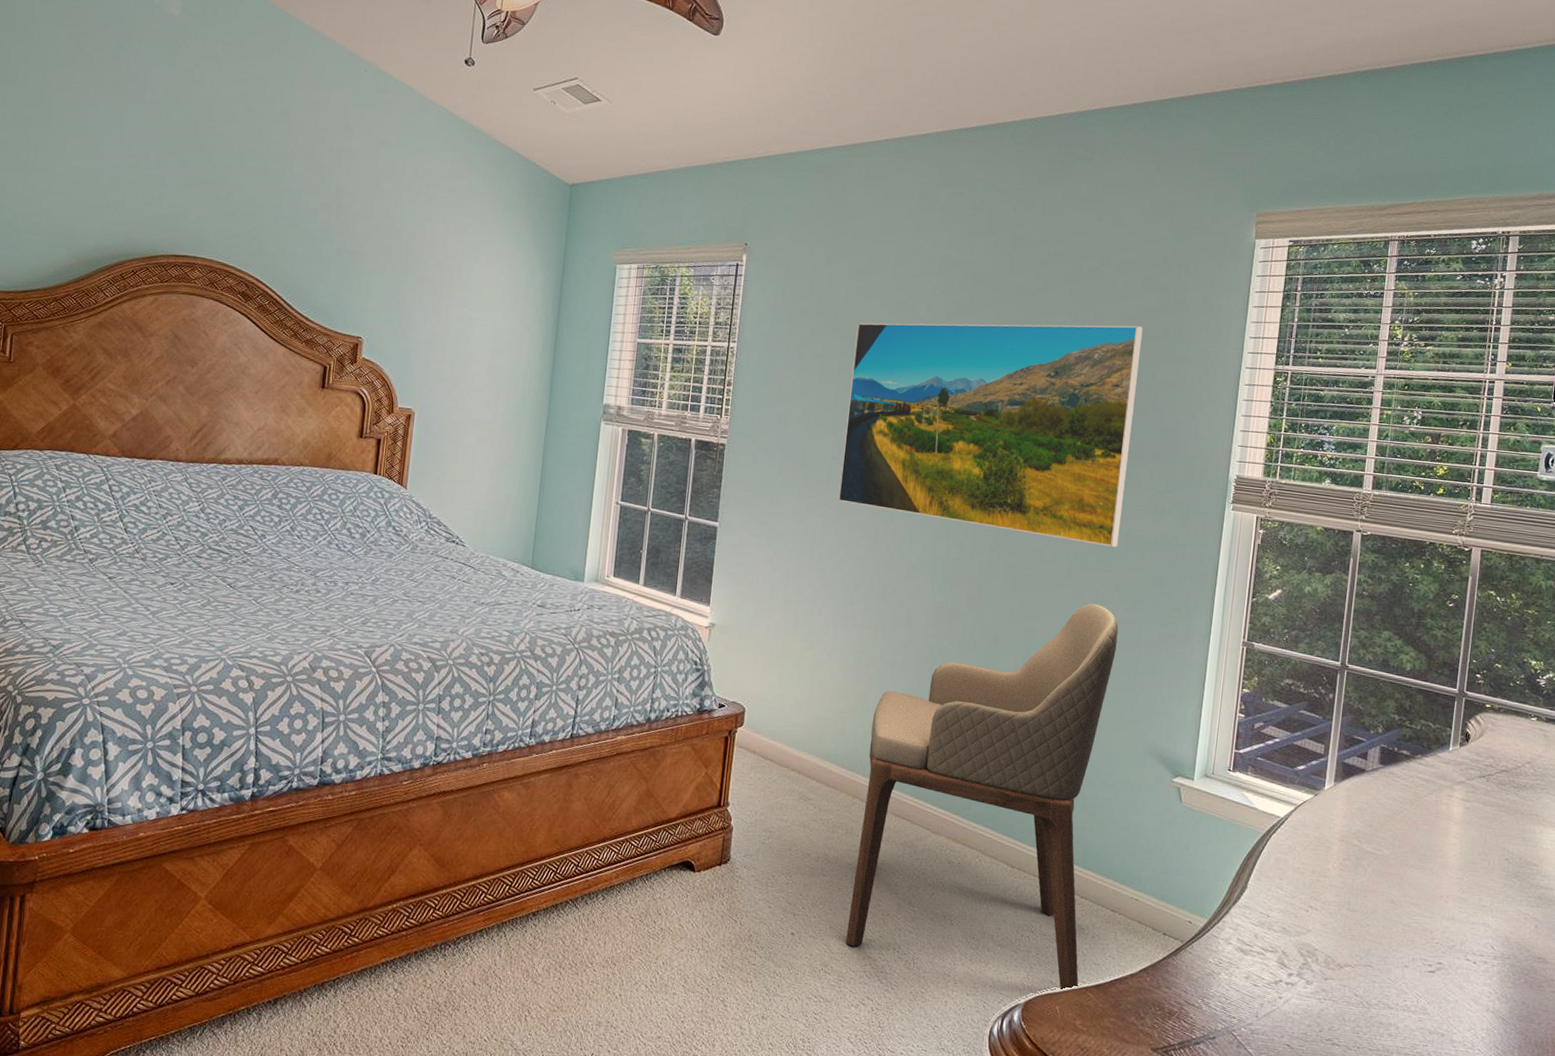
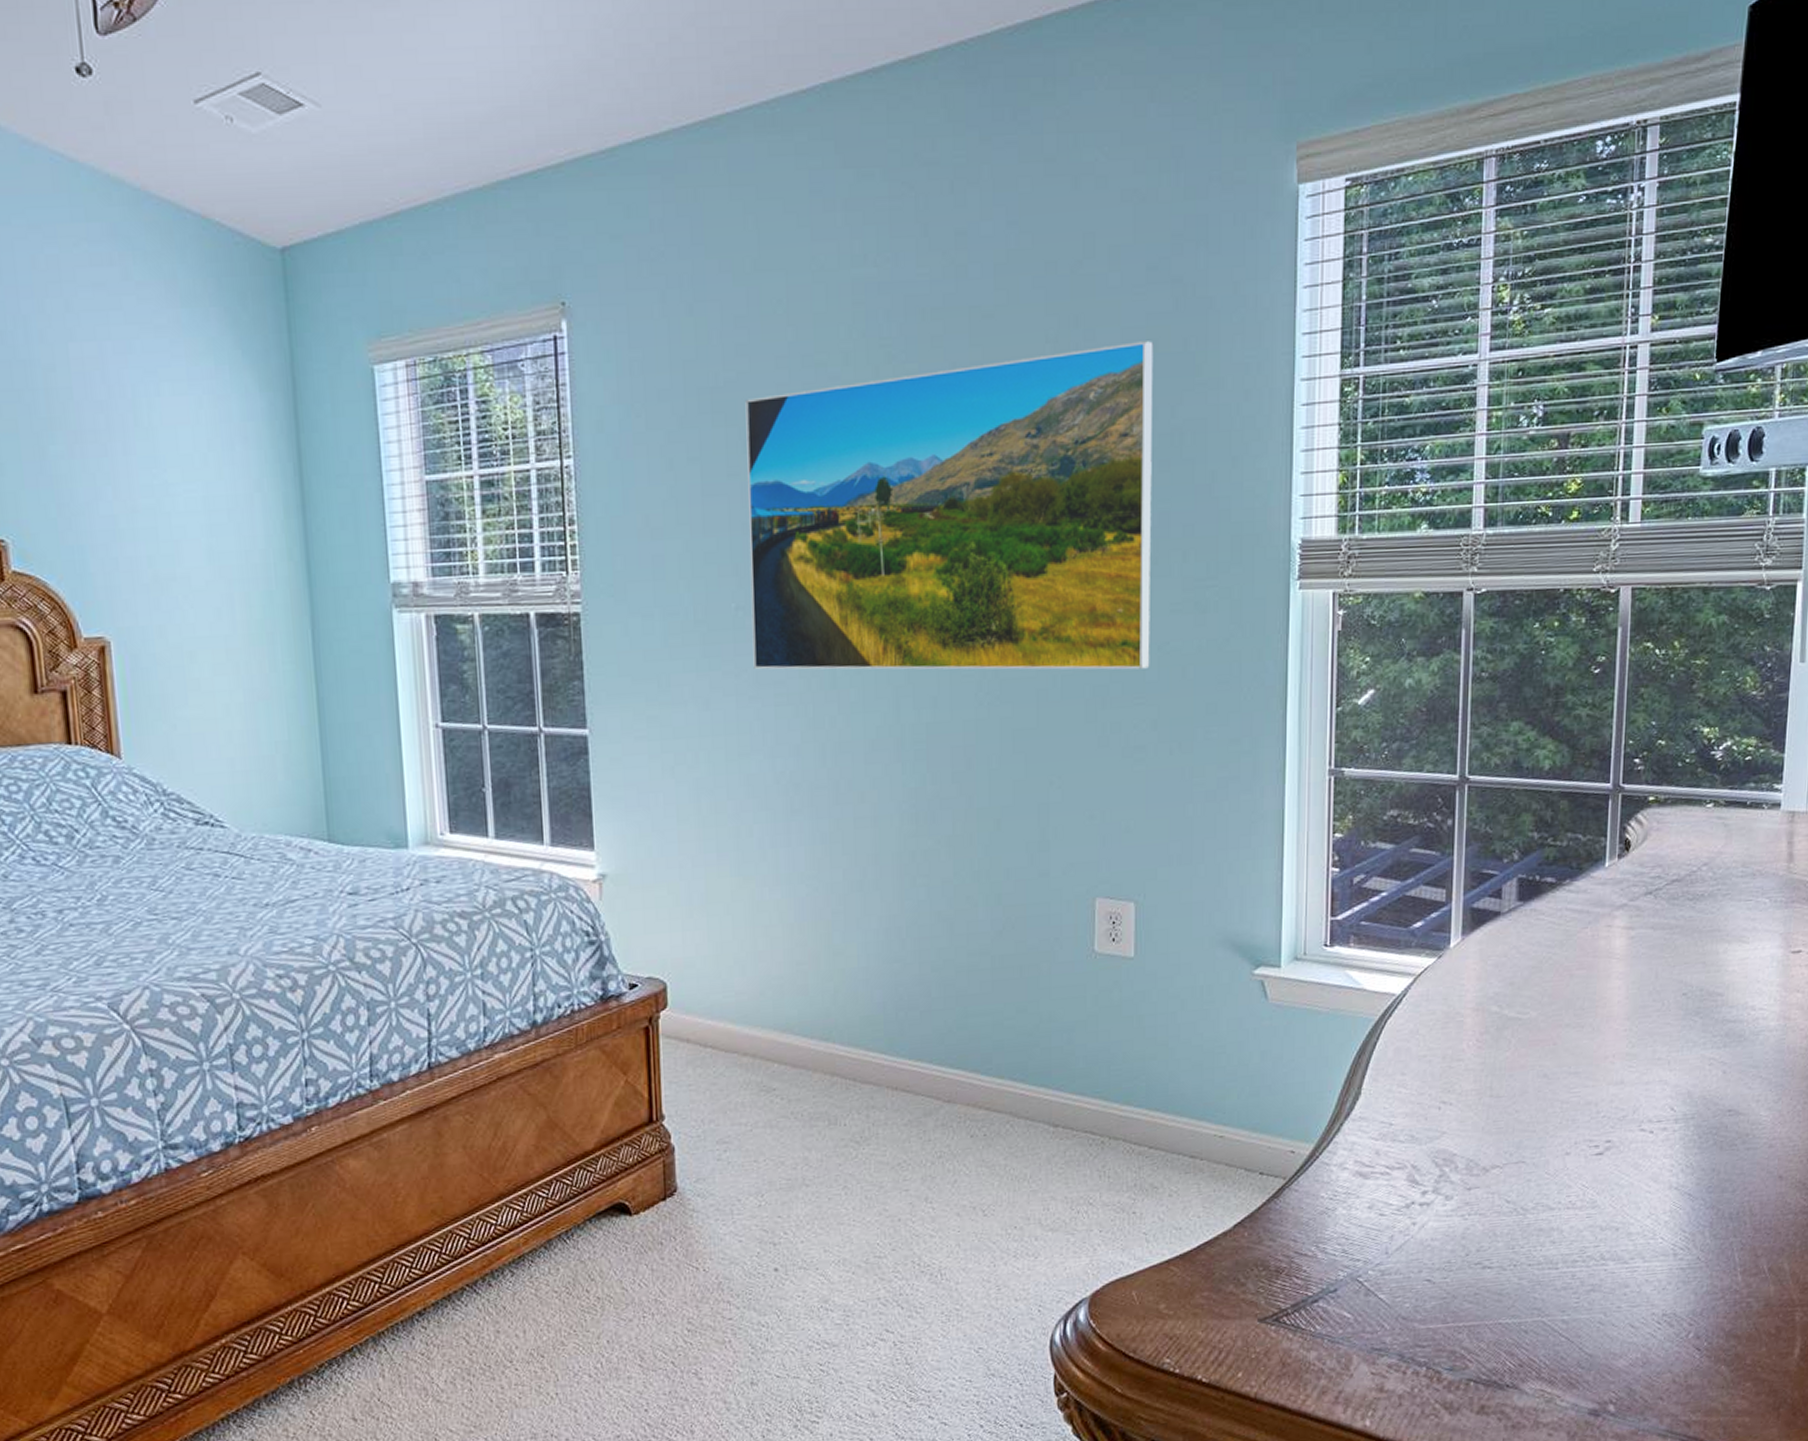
armchair: present [846,603,1119,991] -> none [844,752,1162,1272]

